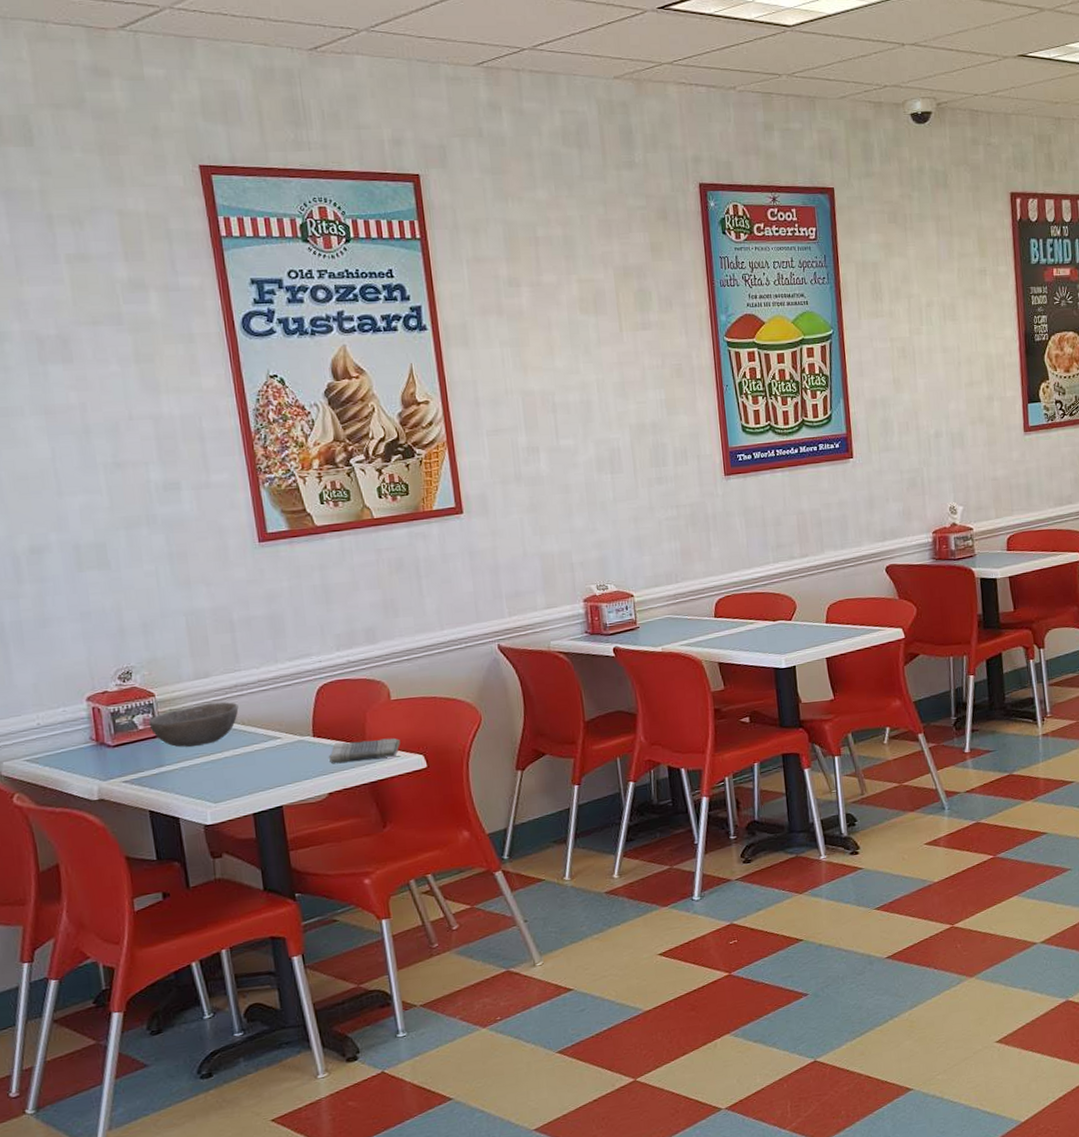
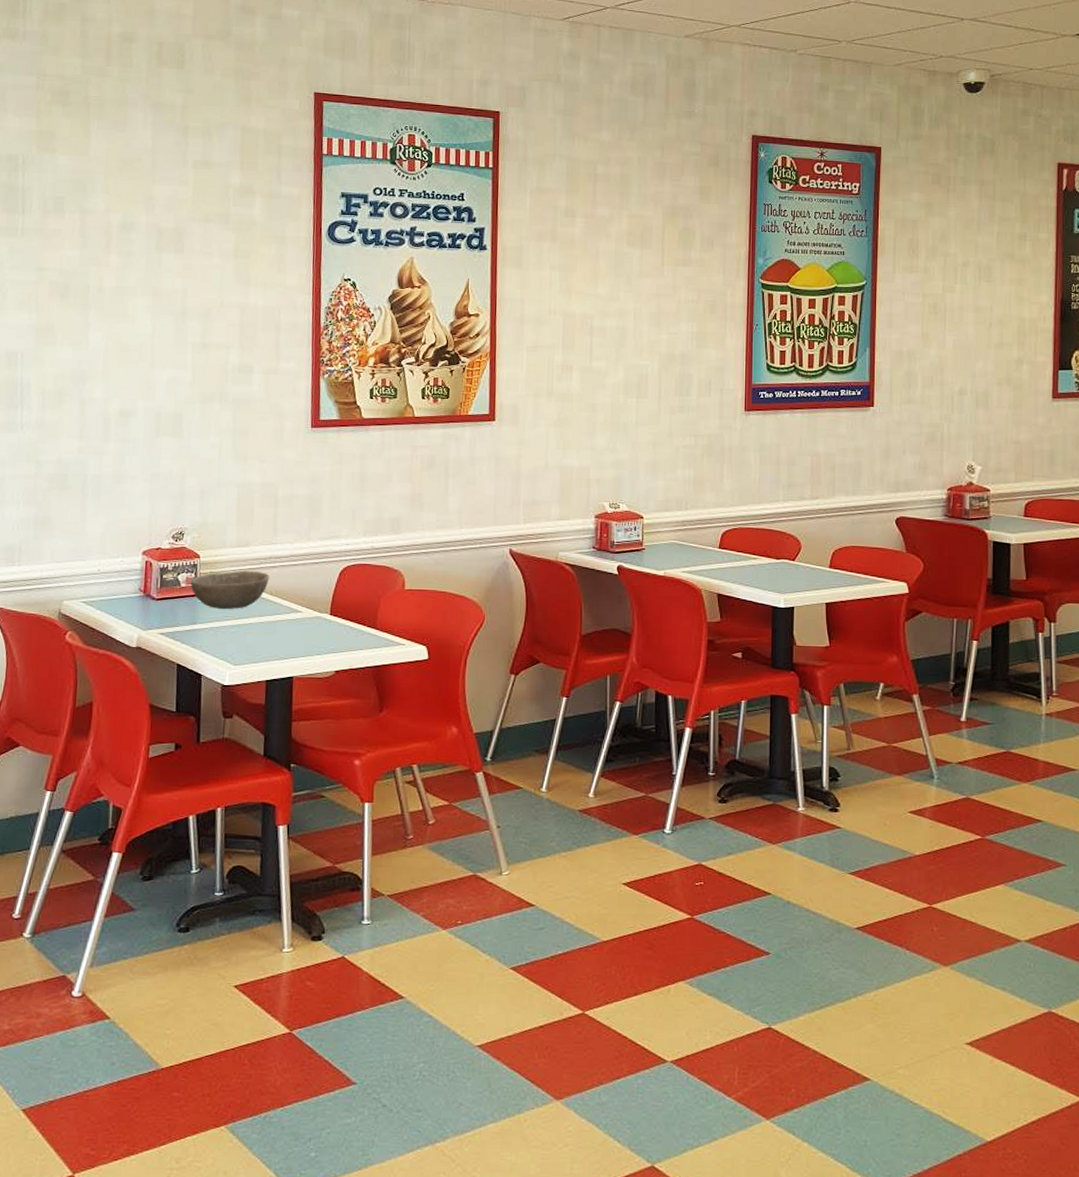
dish towel: present [329,737,401,764] -> none [341,623,407,644]

